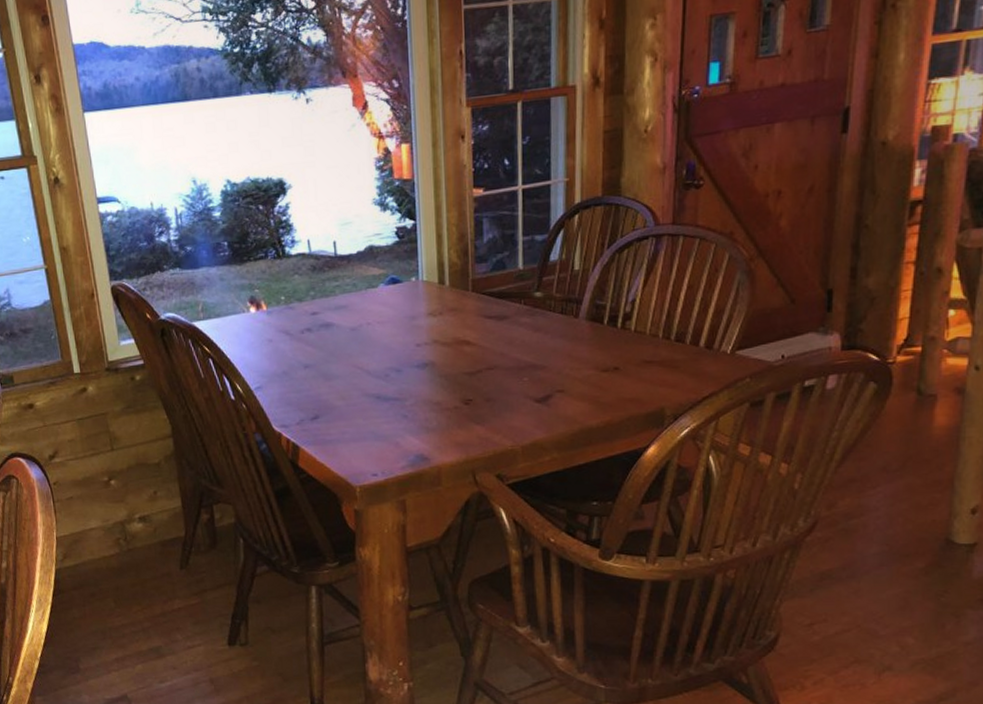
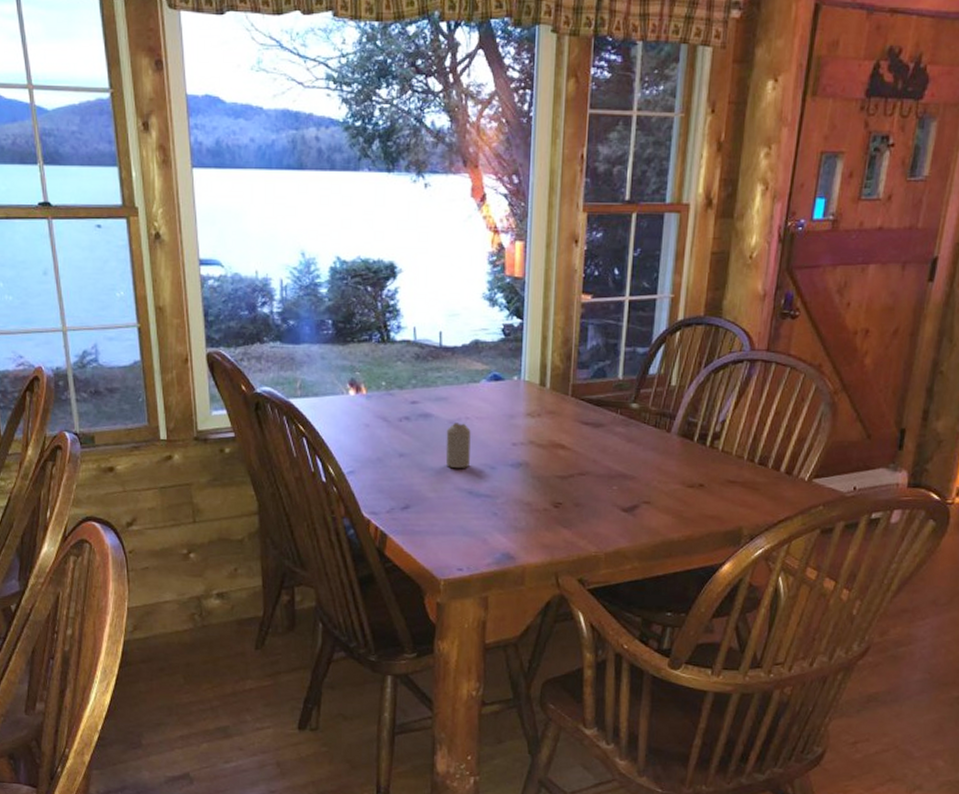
candle: none [349,329,375,375] -> present [445,422,471,469]

